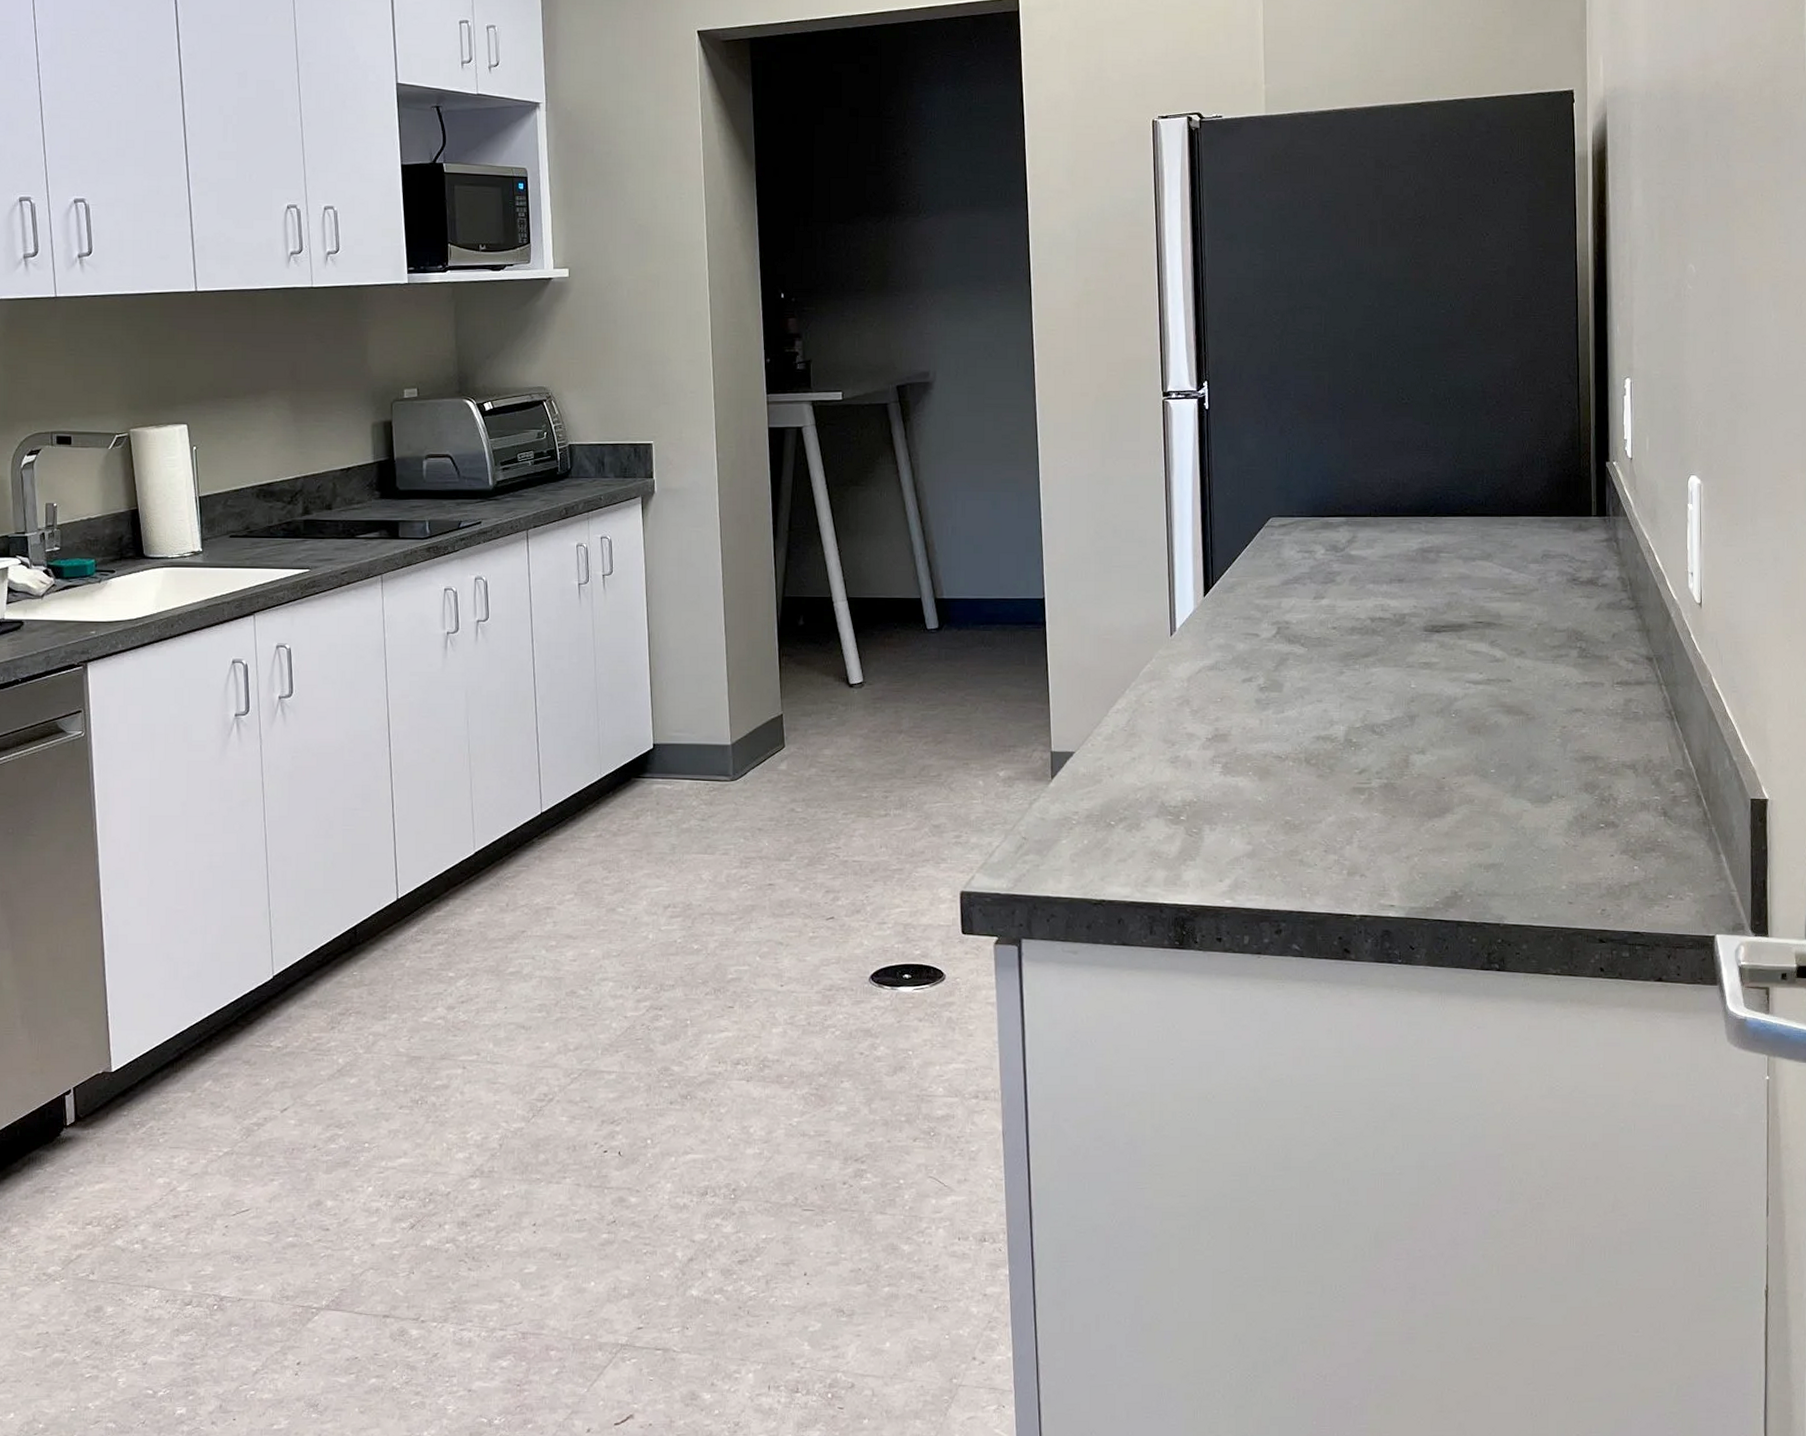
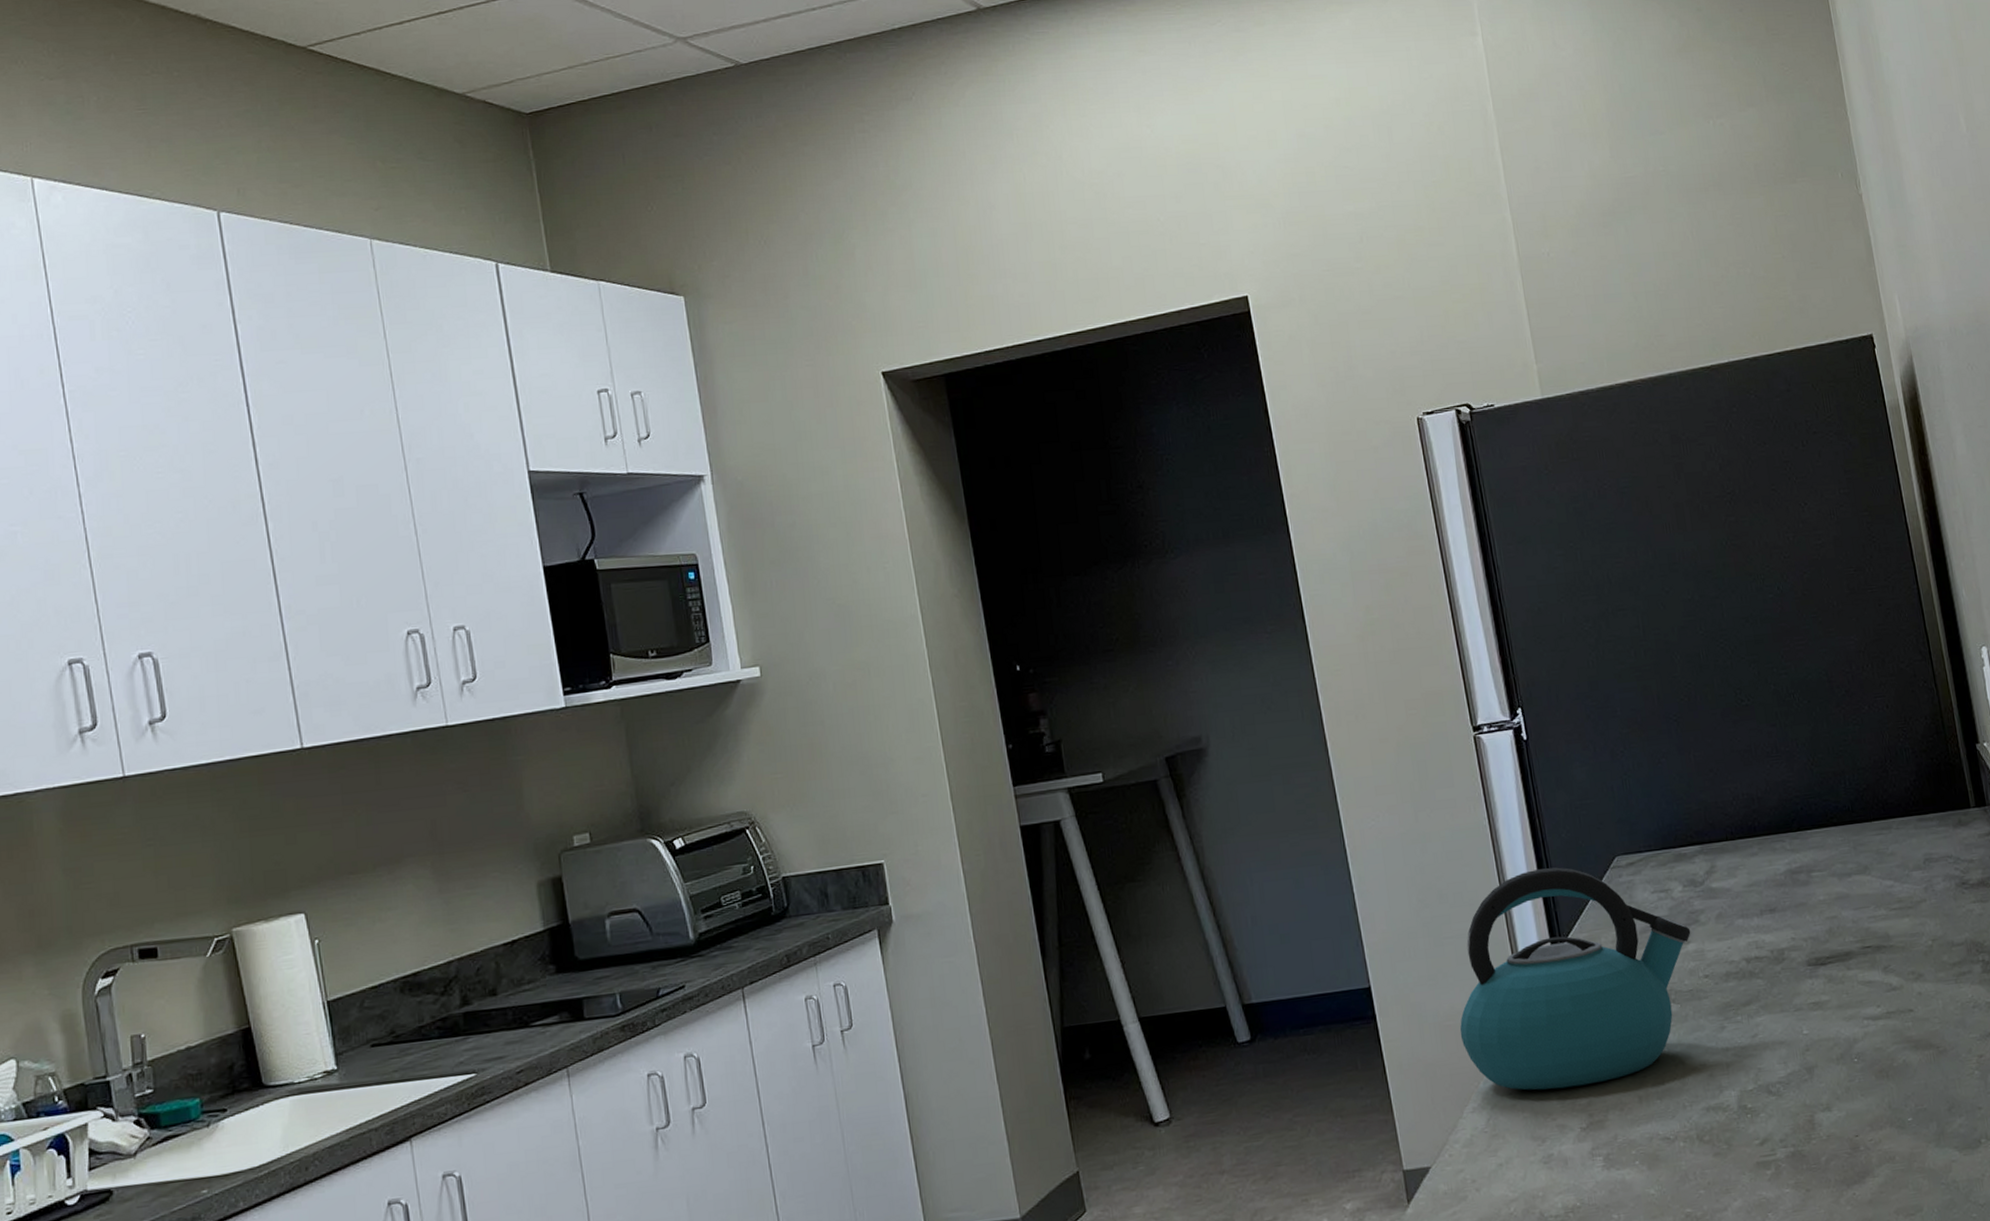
kettle: none [1115,520,1326,704] -> present [1460,867,1691,1091]

